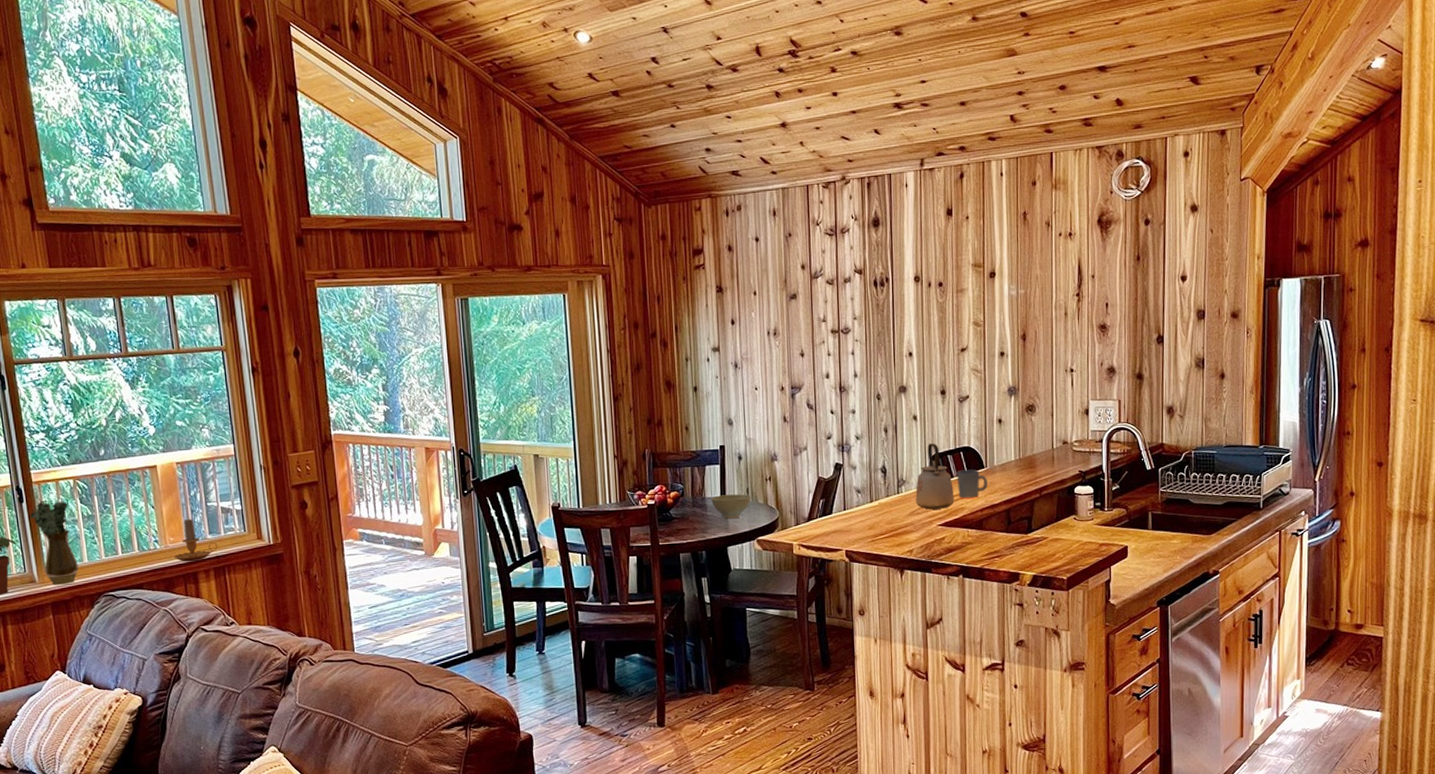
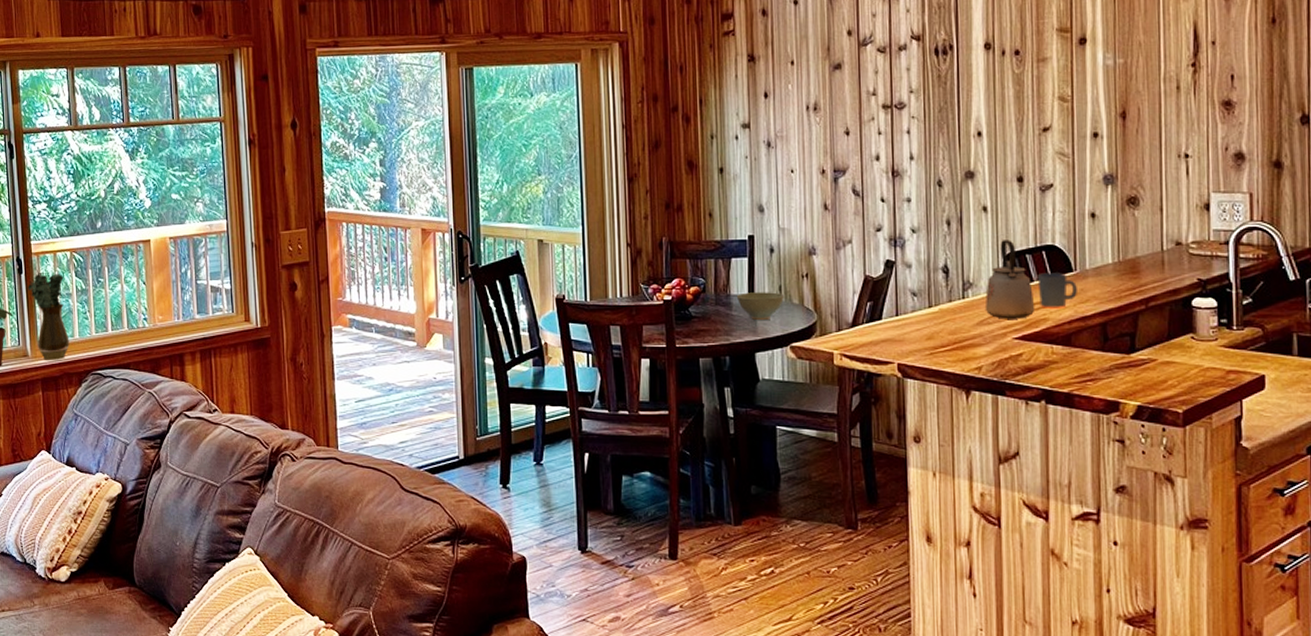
candle: present [173,517,218,562] -> none [161,295,206,343]

